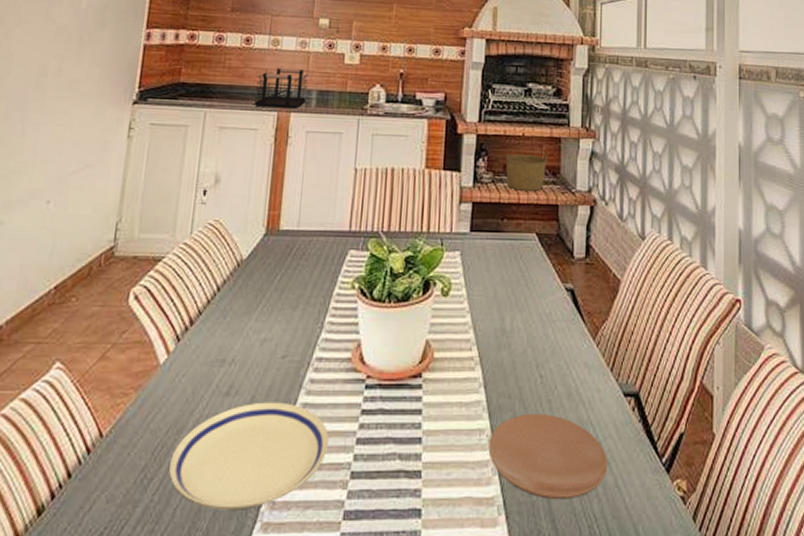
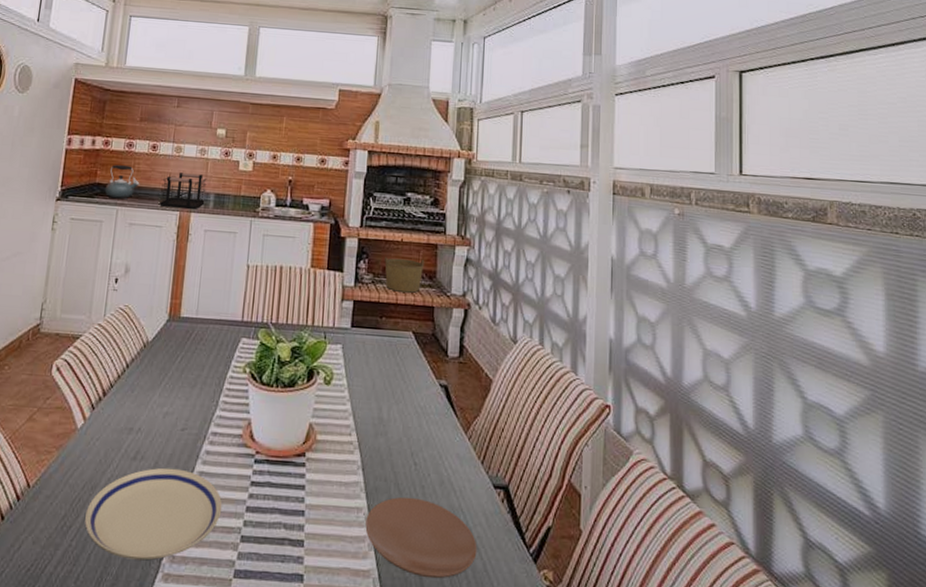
kettle: none [190,61,232,100] -> present [104,165,140,199]

